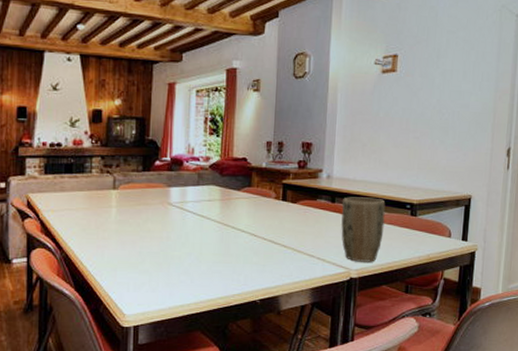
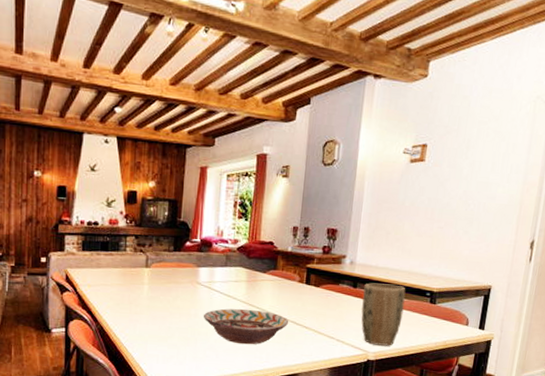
decorative bowl: none [175,229,267,267] -> present [203,308,289,345]

